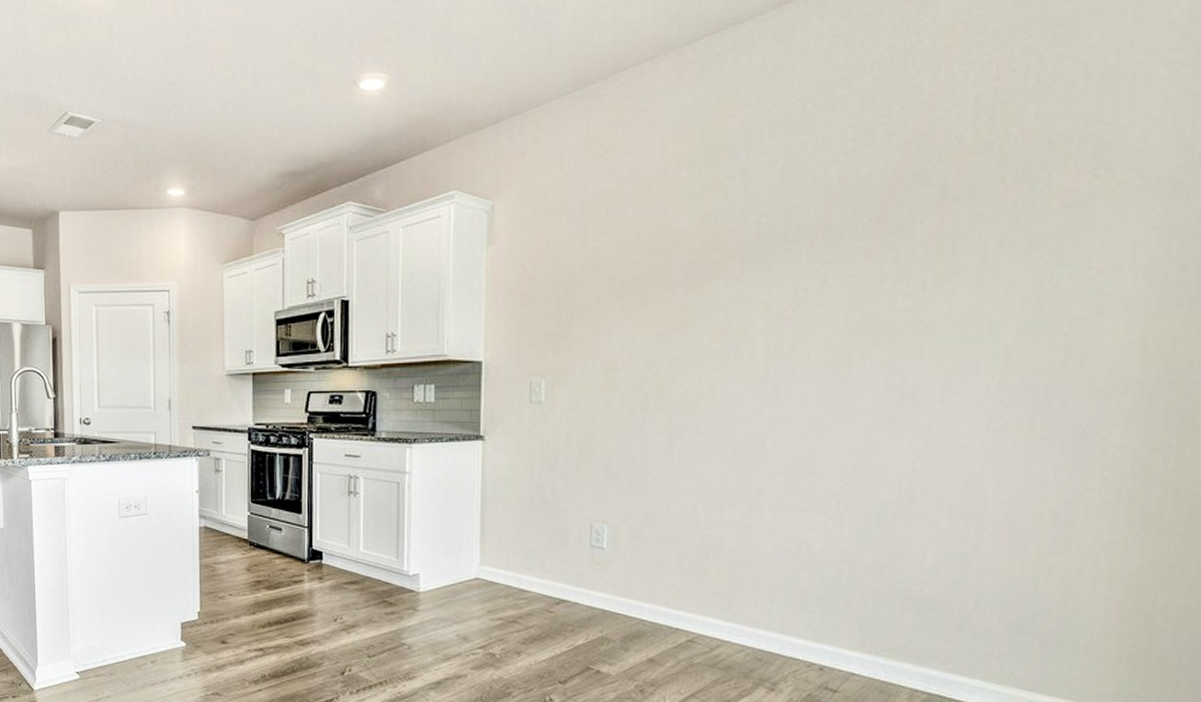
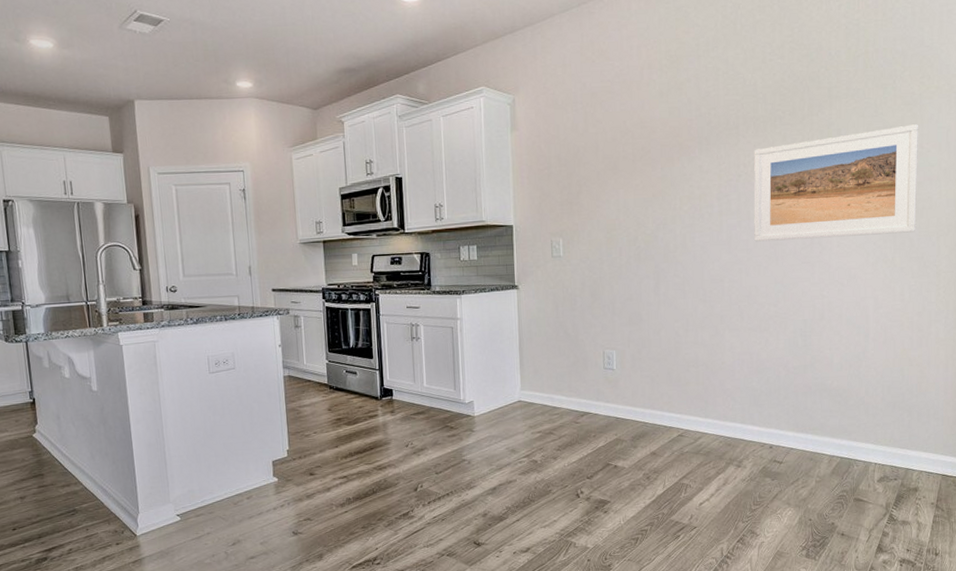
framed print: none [814,235,1087,393] -> present [753,124,919,242]

